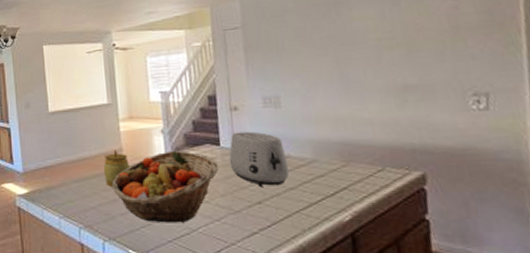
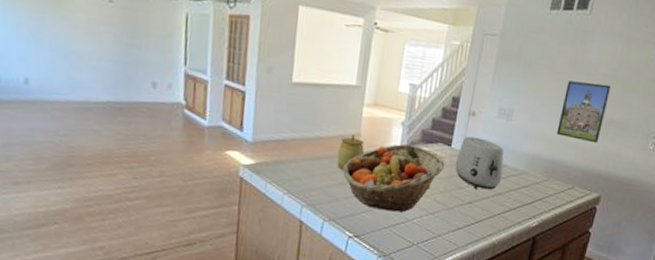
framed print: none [335,48,398,115] -> present [557,80,612,143]

